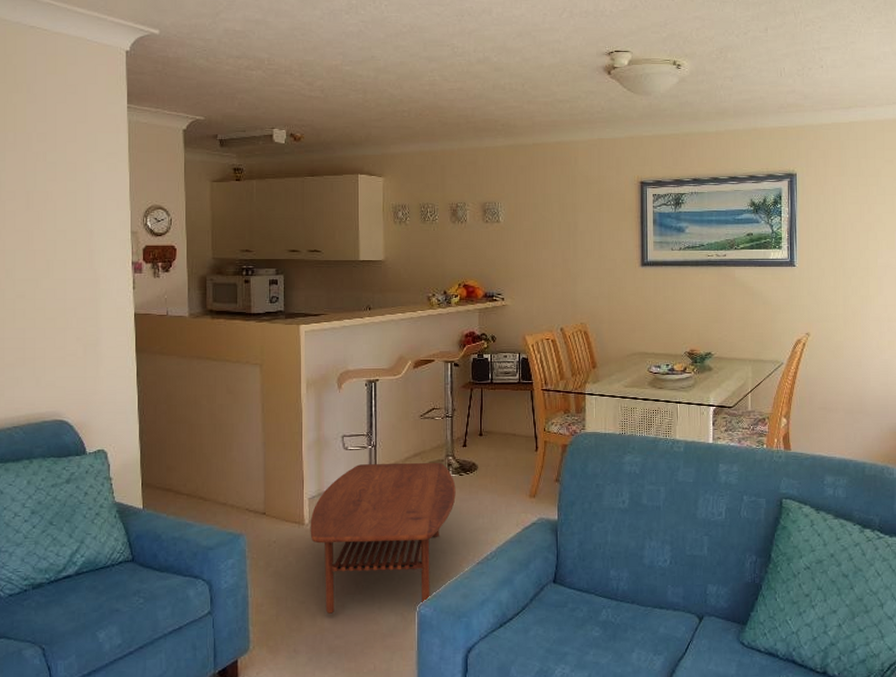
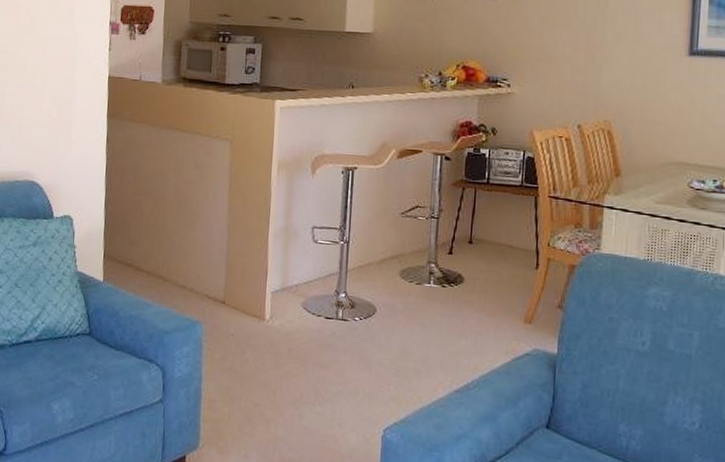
coffee table: present [310,462,456,614] -> none [270,261,437,426]

